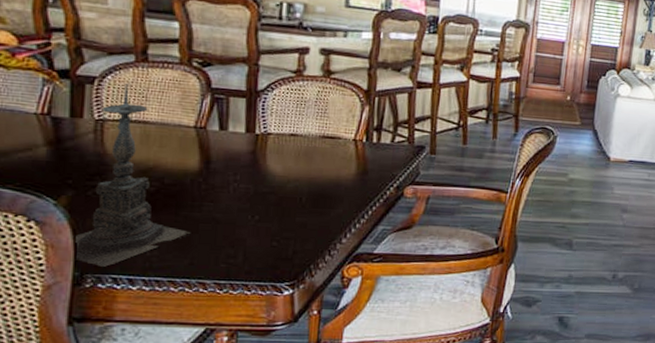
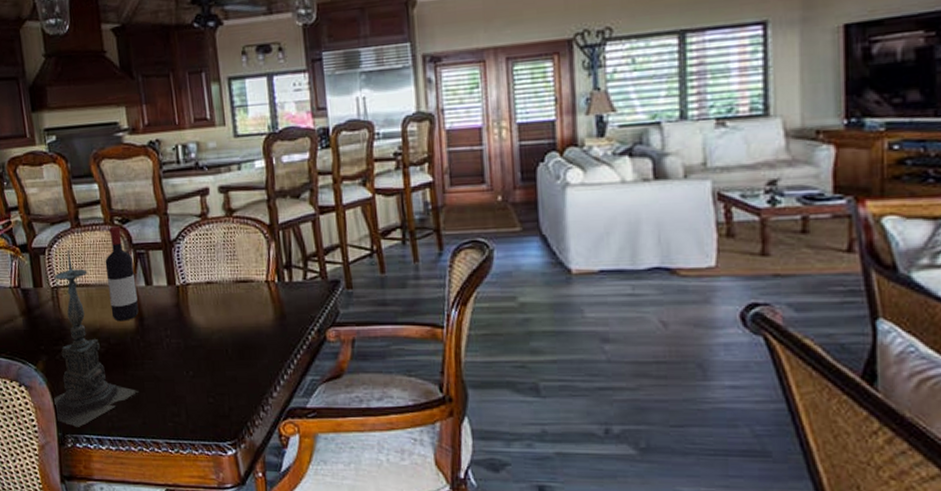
wine bottle: none [171,67,209,163] -> present [105,226,139,322]

